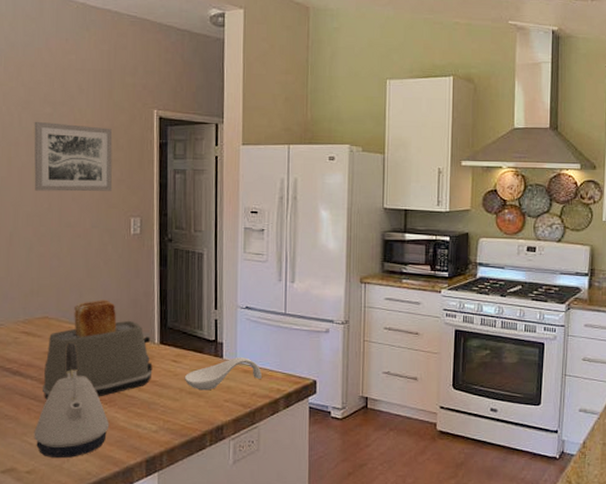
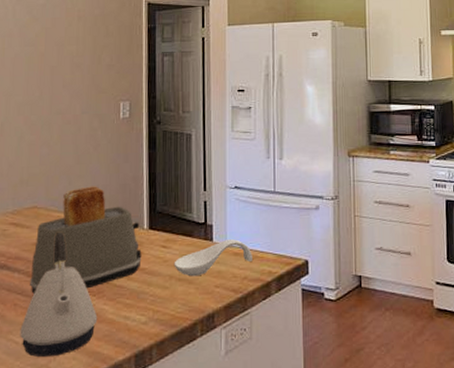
wall art: present [34,121,113,192] -> none [26,12,103,80]

